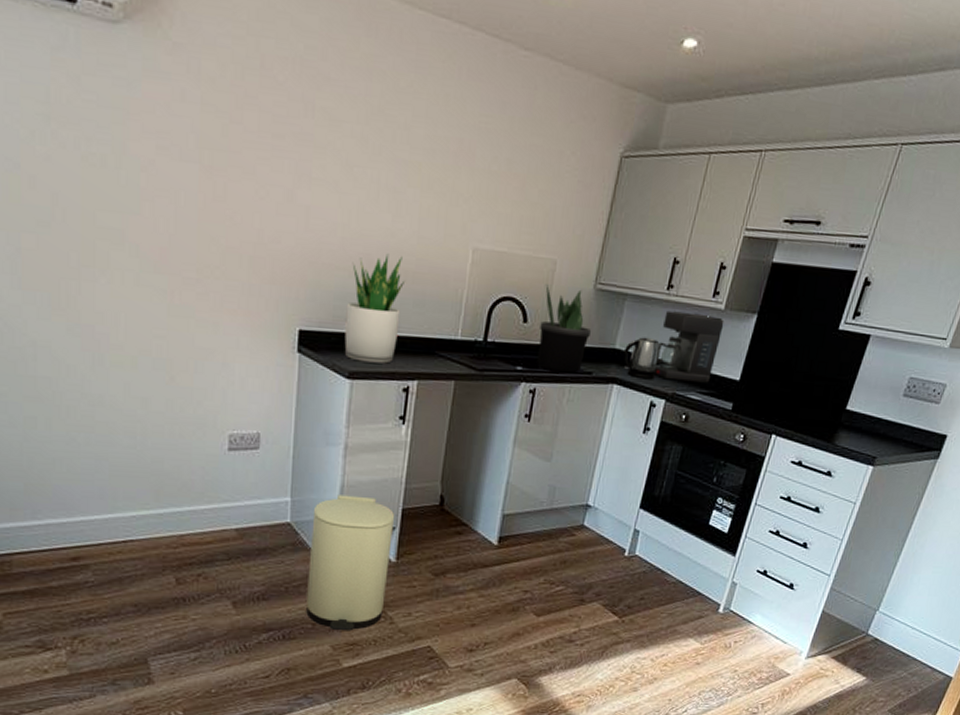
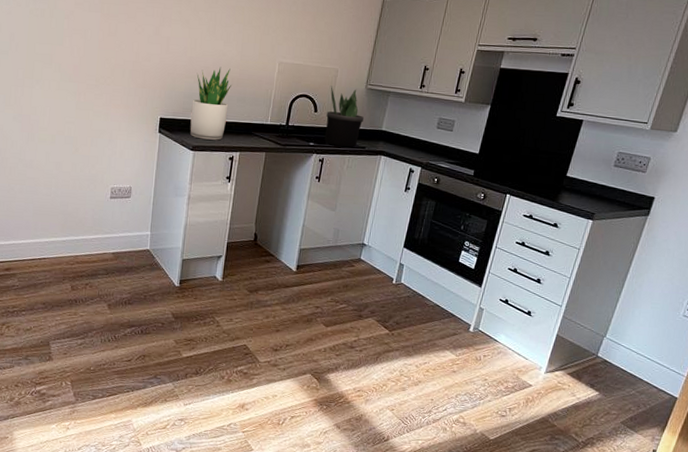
pedal bin: present [306,495,395,631] -> none [158,231,222,330]
kettle: present [622,337,663,380] -> none [388,122,418,153]
coffee maker: present [653,310,725,383] -> none [411,103,465,155]

